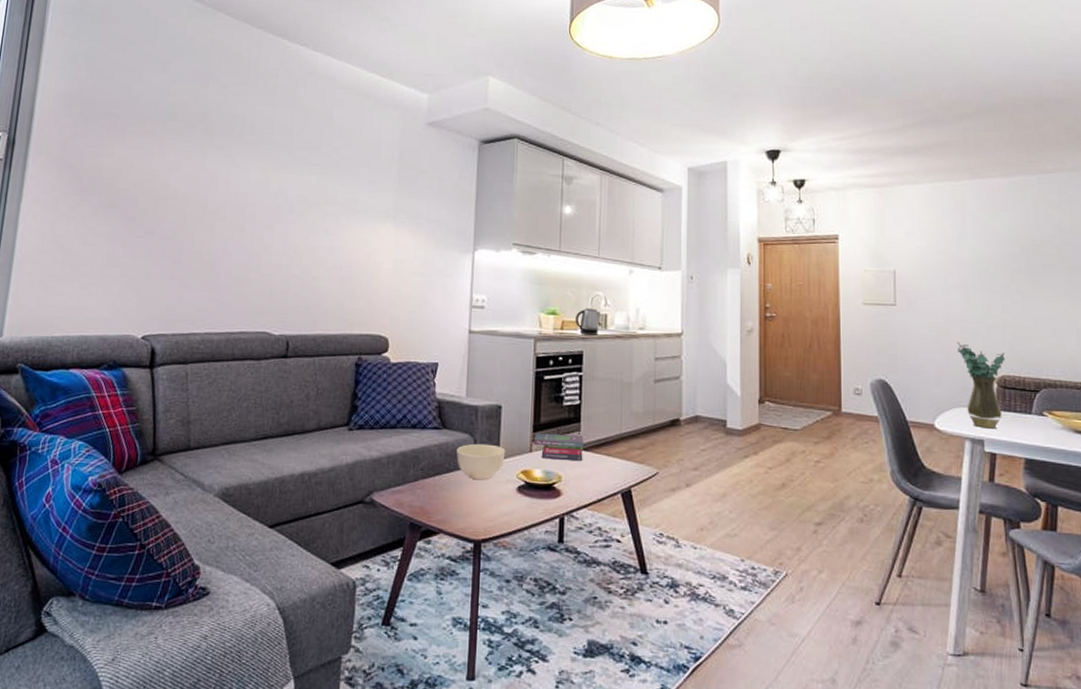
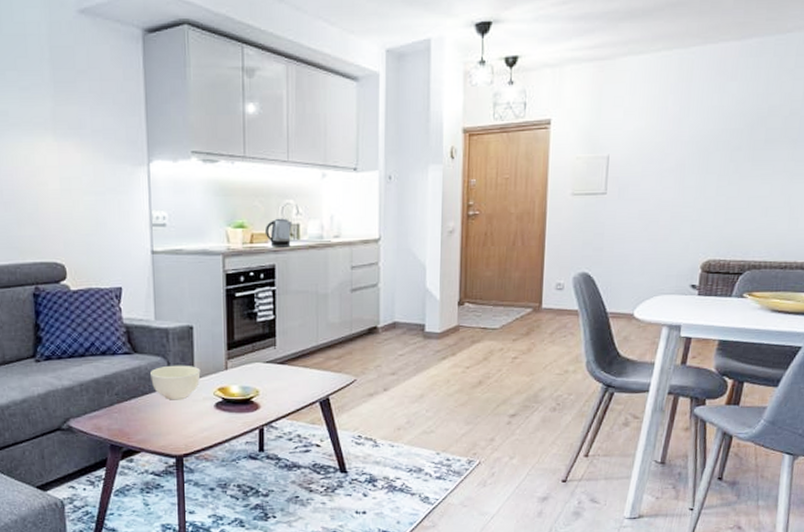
books: present [533,432,585,462] -> none [228,349,281,375]
vase: present [957,342,1005,429] -> none [665,228,713,314]

